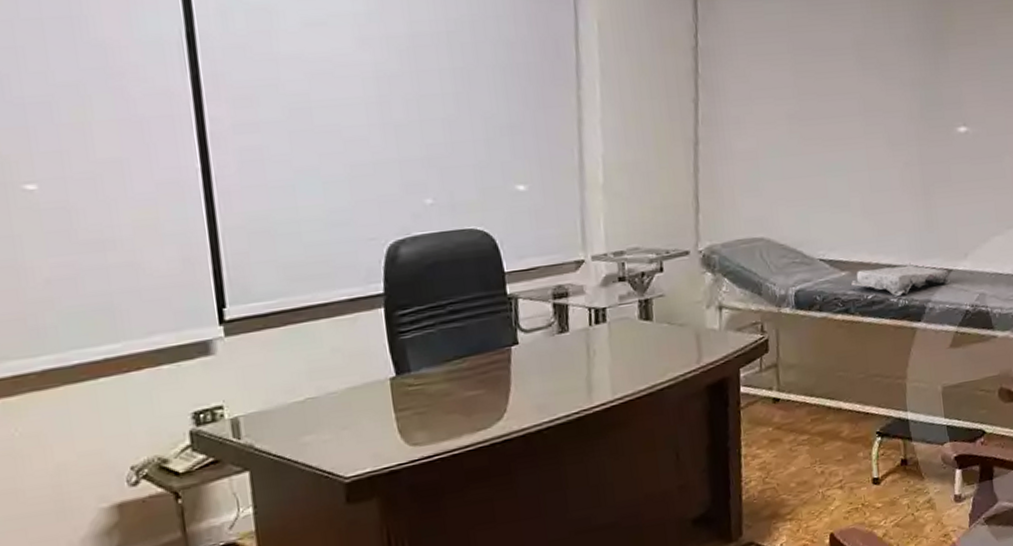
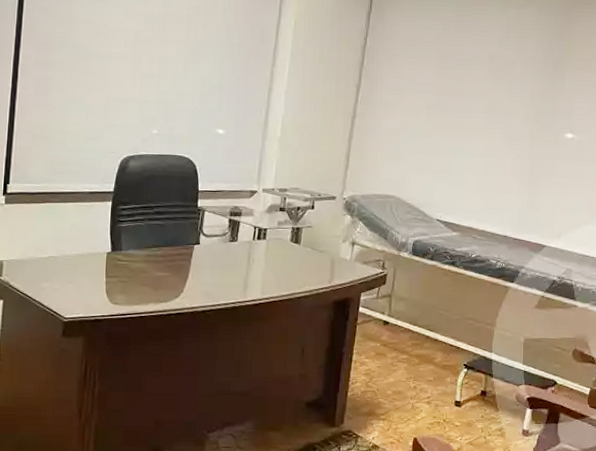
stone plaque: present [851,262,950,296] -> none [460,233,543,260]

